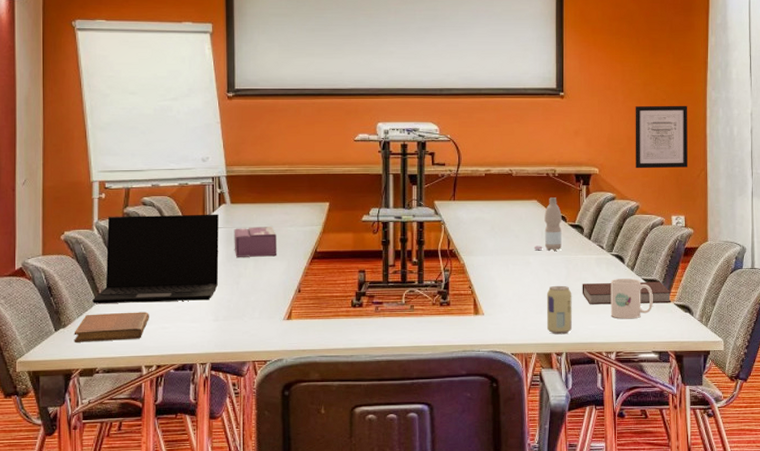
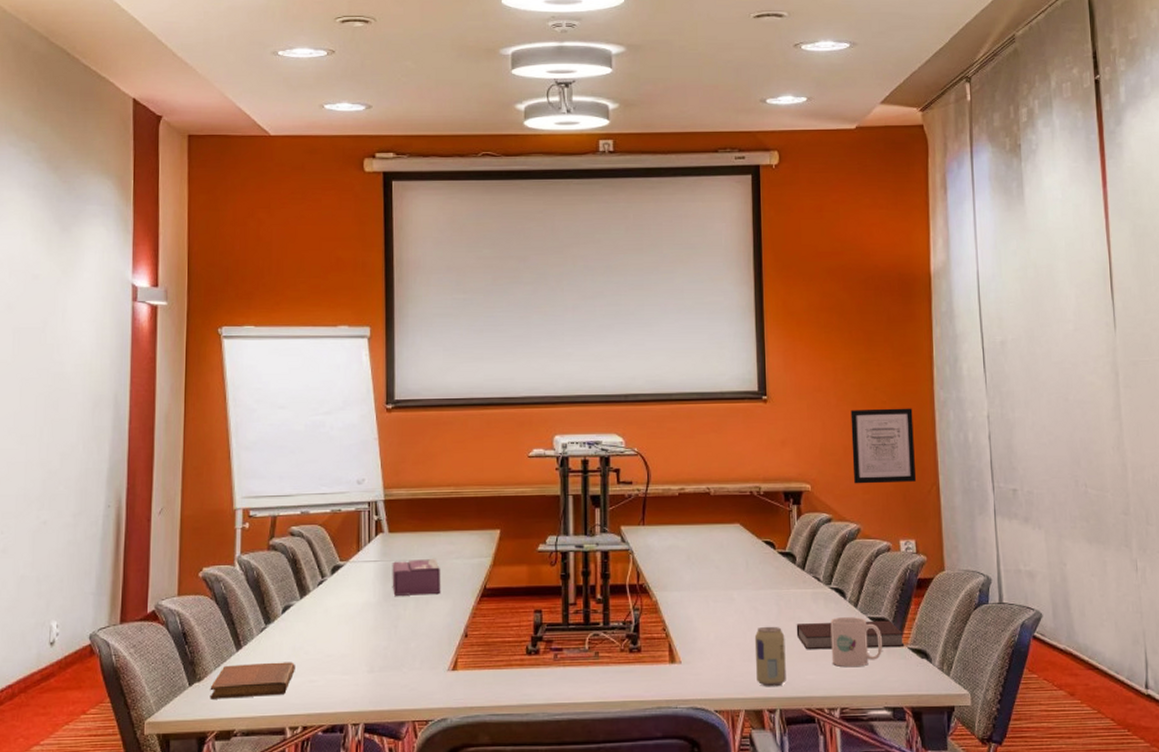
laptop: present [92,214,219,304] -> none [232,545,375,652]
water bottle: present [533,197,562,251] -> none [737,520,771,584]

